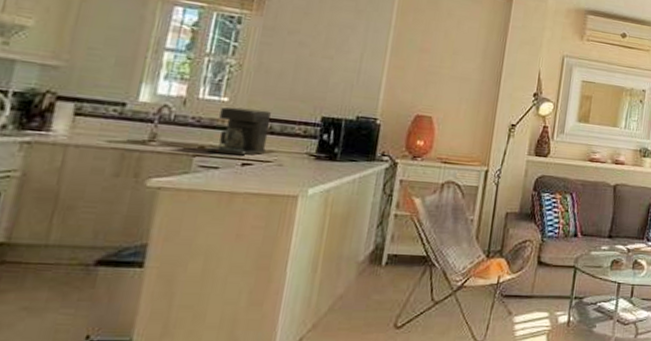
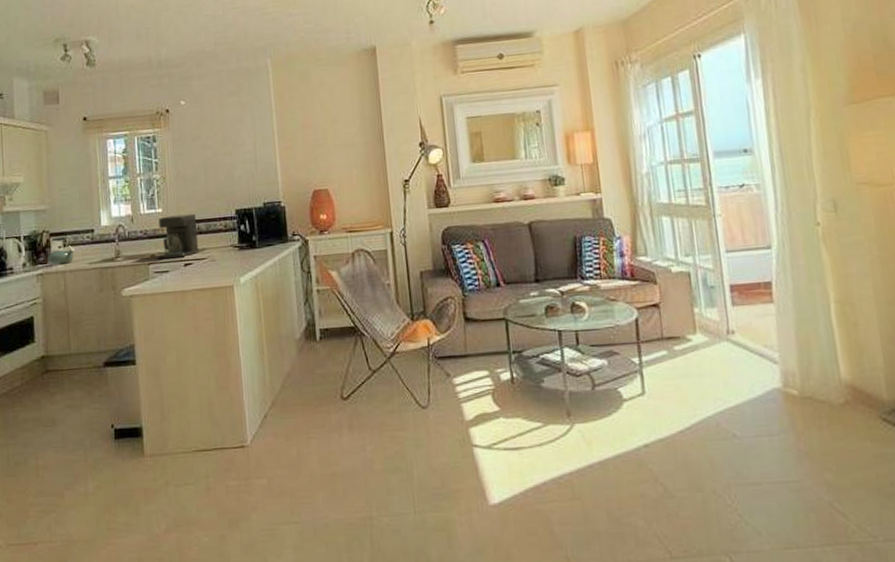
kettle: none [43,102,92,136] -> present [47,237,76,265]

